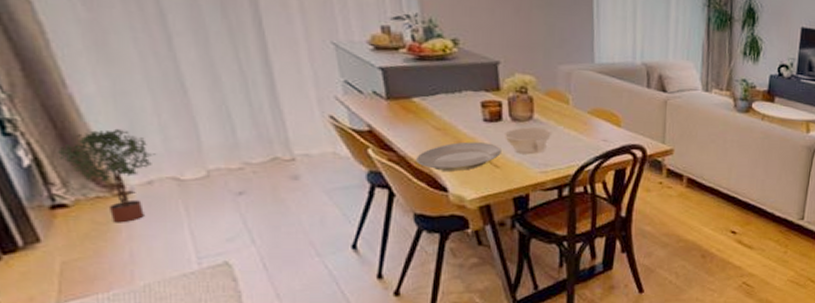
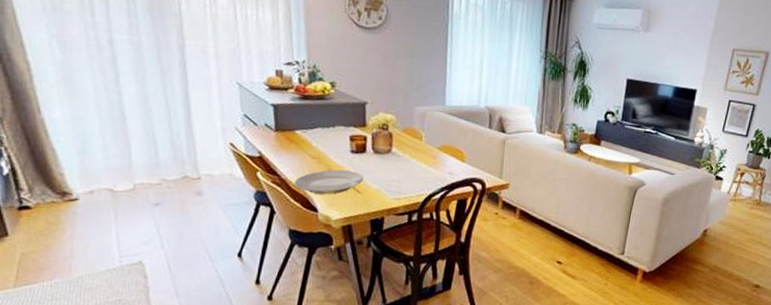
potted tree: present [56,128,155,223] -> none [27,147,98,224]
cup: present [503,126,553,155] -> none [366,158,407,183]

